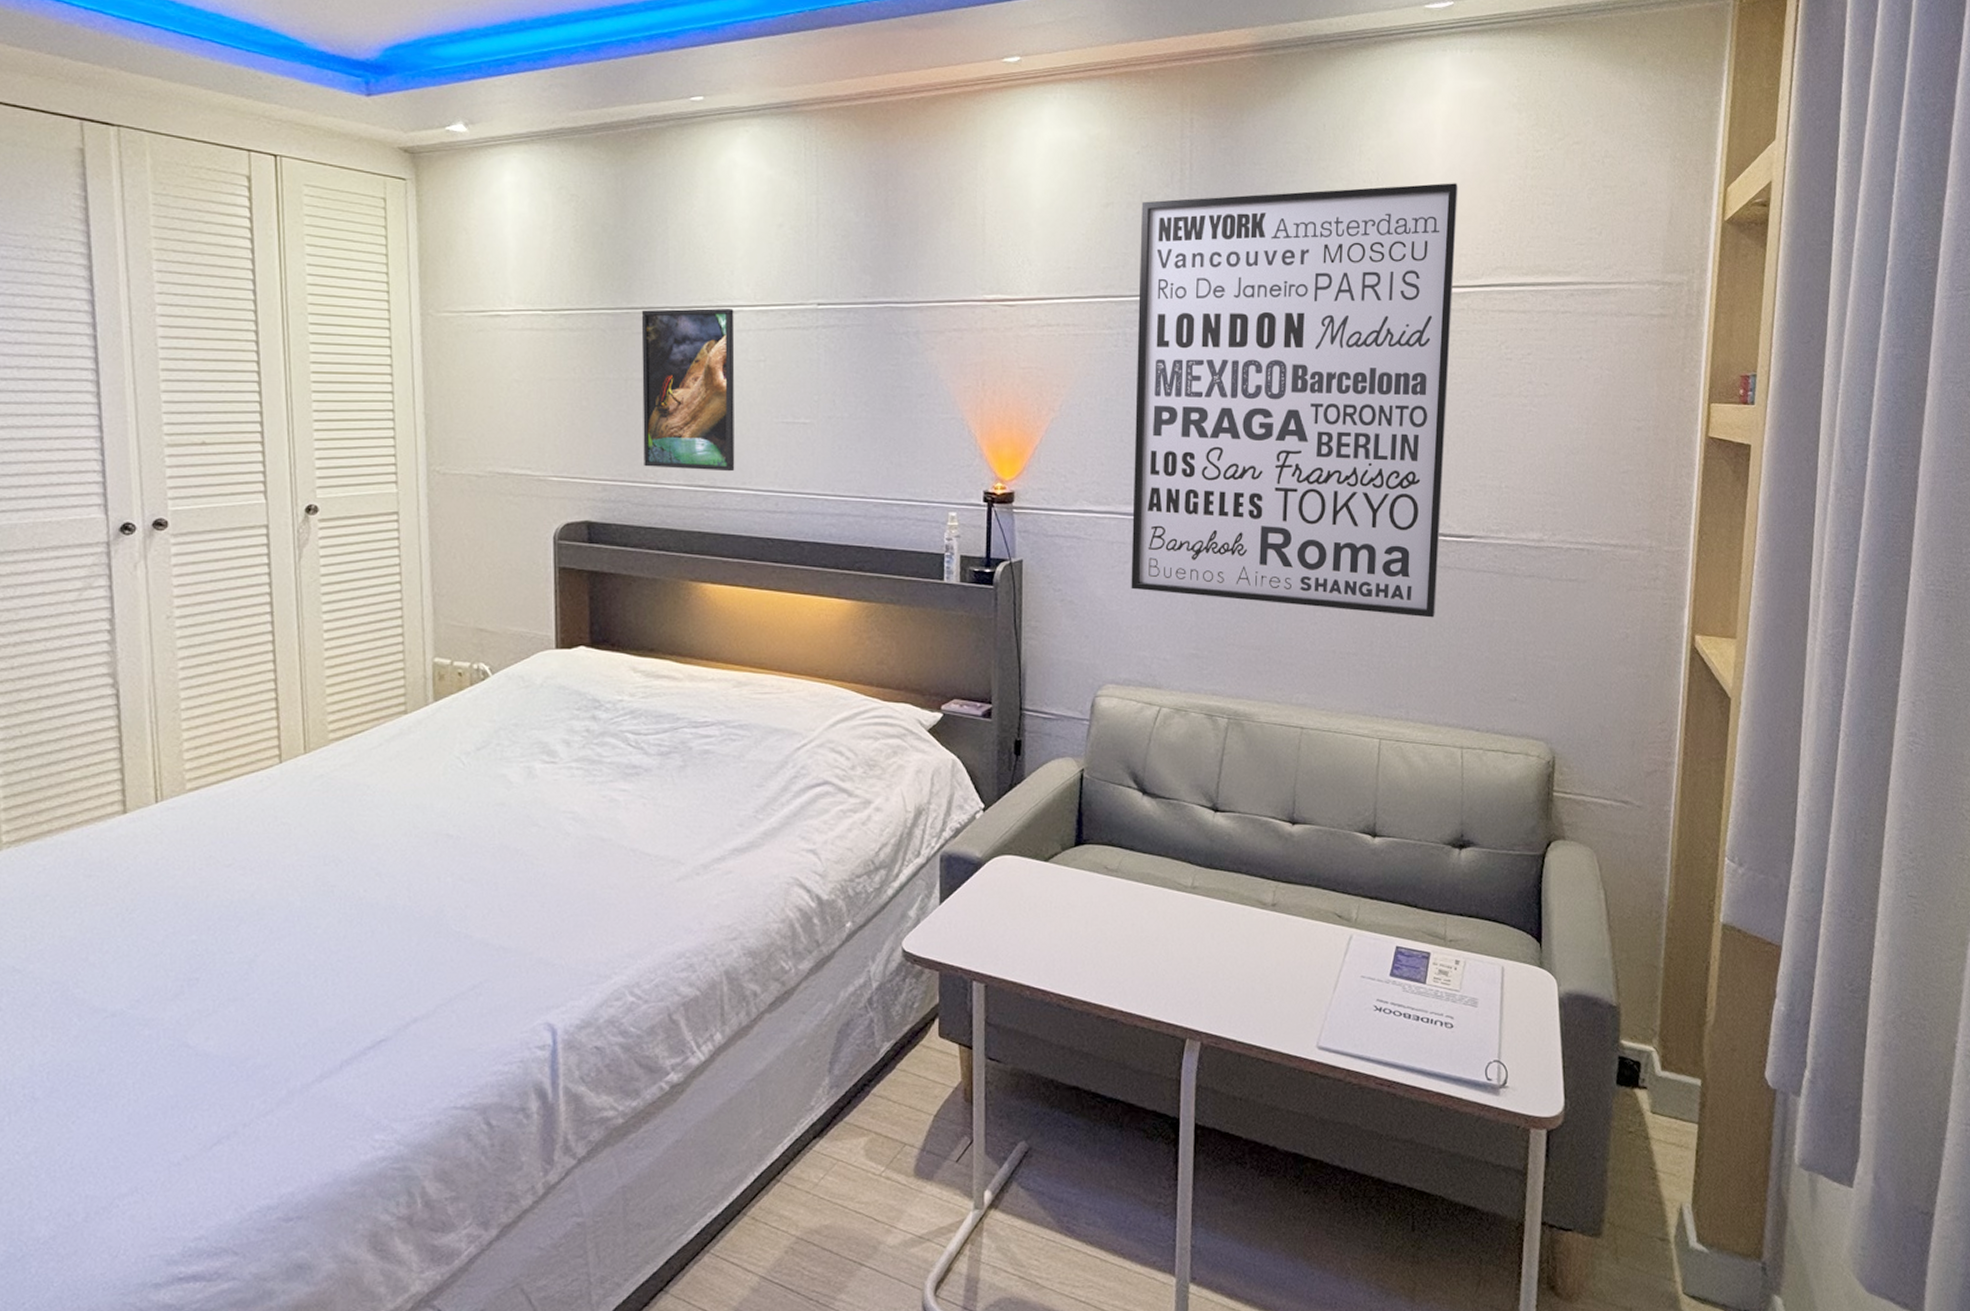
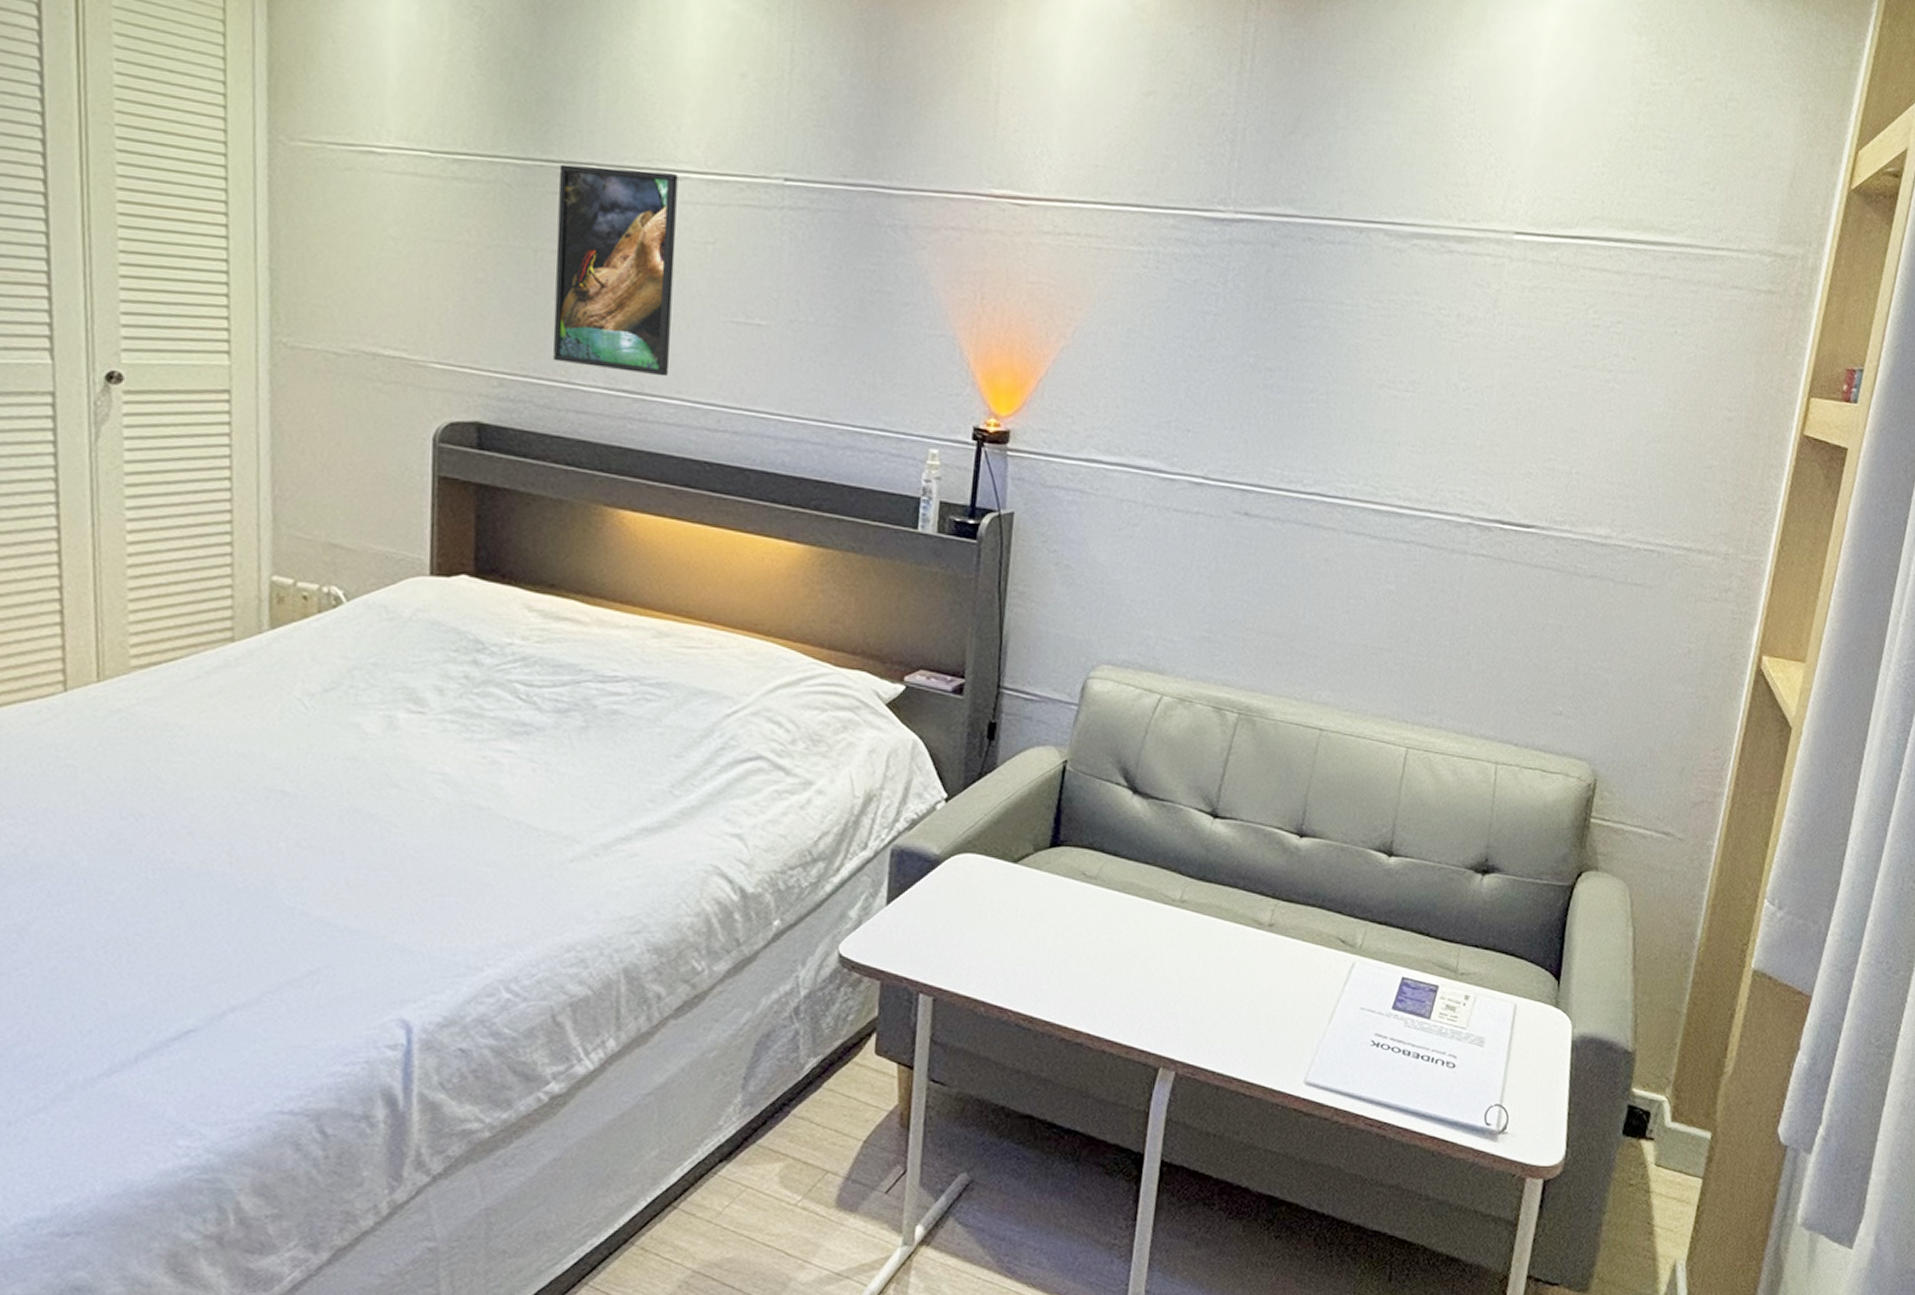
wall art: present [1131,183,1458,618] -> none [1139,94,1561,615]

